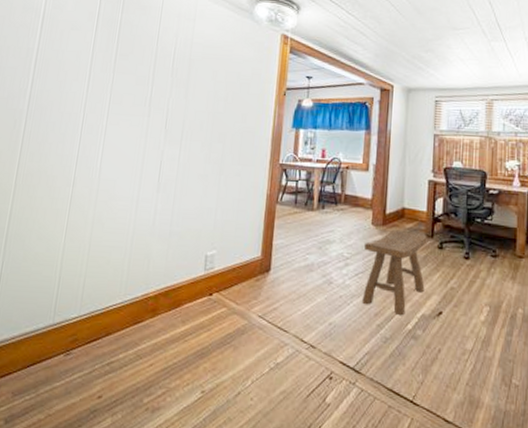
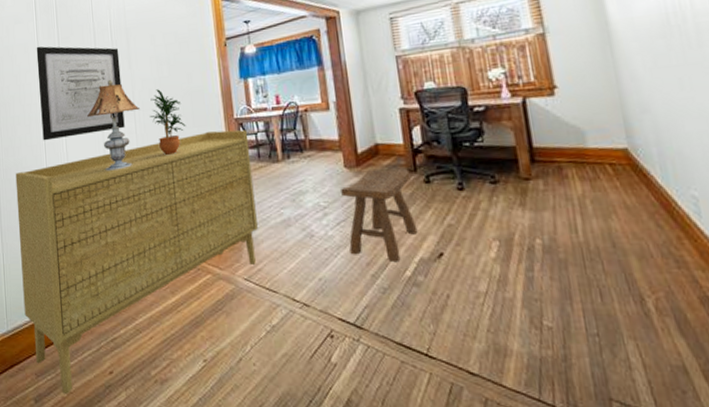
sideboard: none [14,171,290,416] -> present [15,130,258,394]
wall art: none [76,57,178,154] -> present [36,46,125,141]
table lamp: none [131,104,193,194] -> present [87,79,156,171]
potted plant: none [196,123,231,187] -> present [149,89,186,155]

